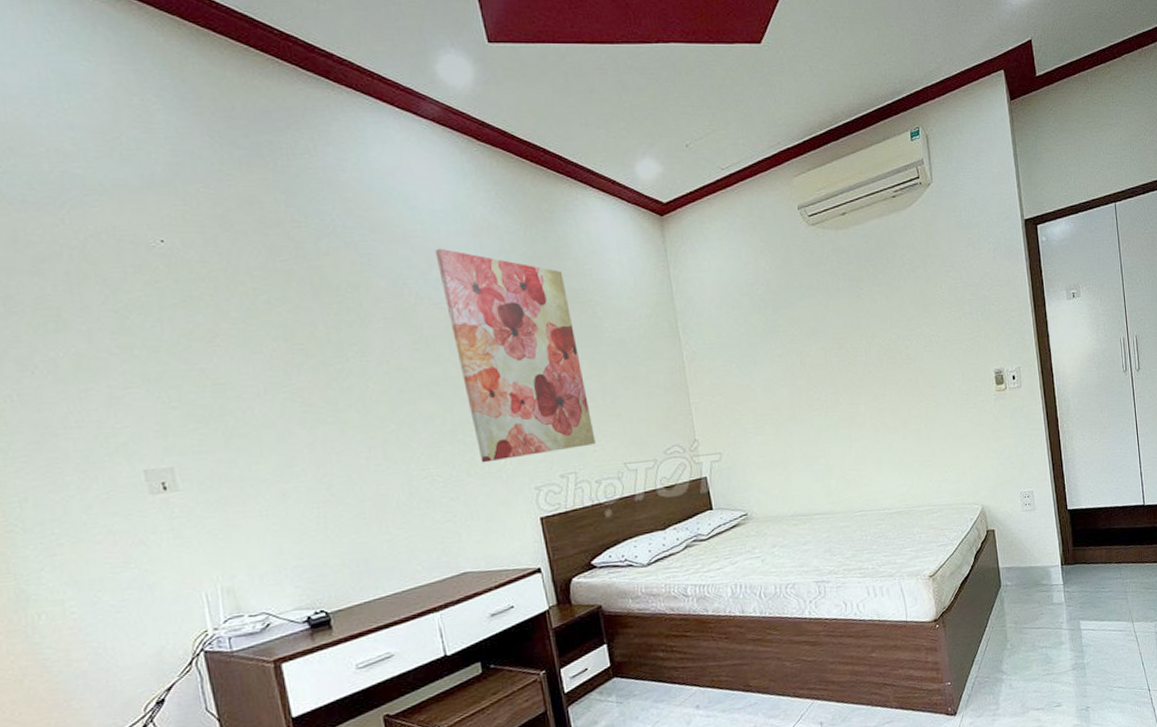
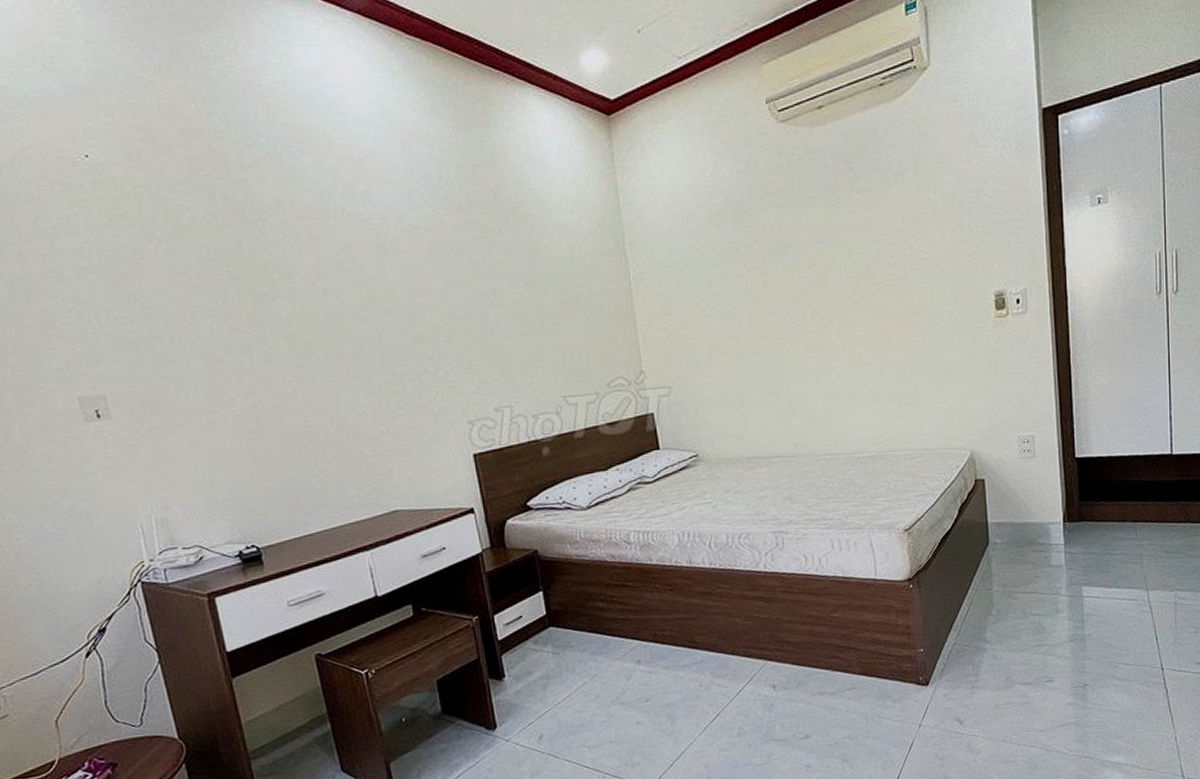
wall art: present [435,248,596,463] -> none [361,157,533,394]

